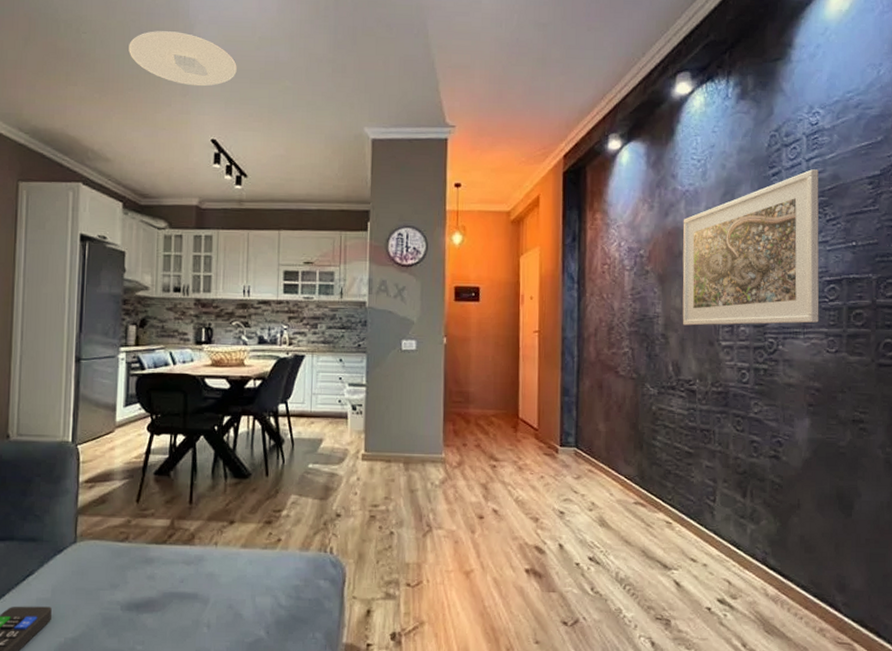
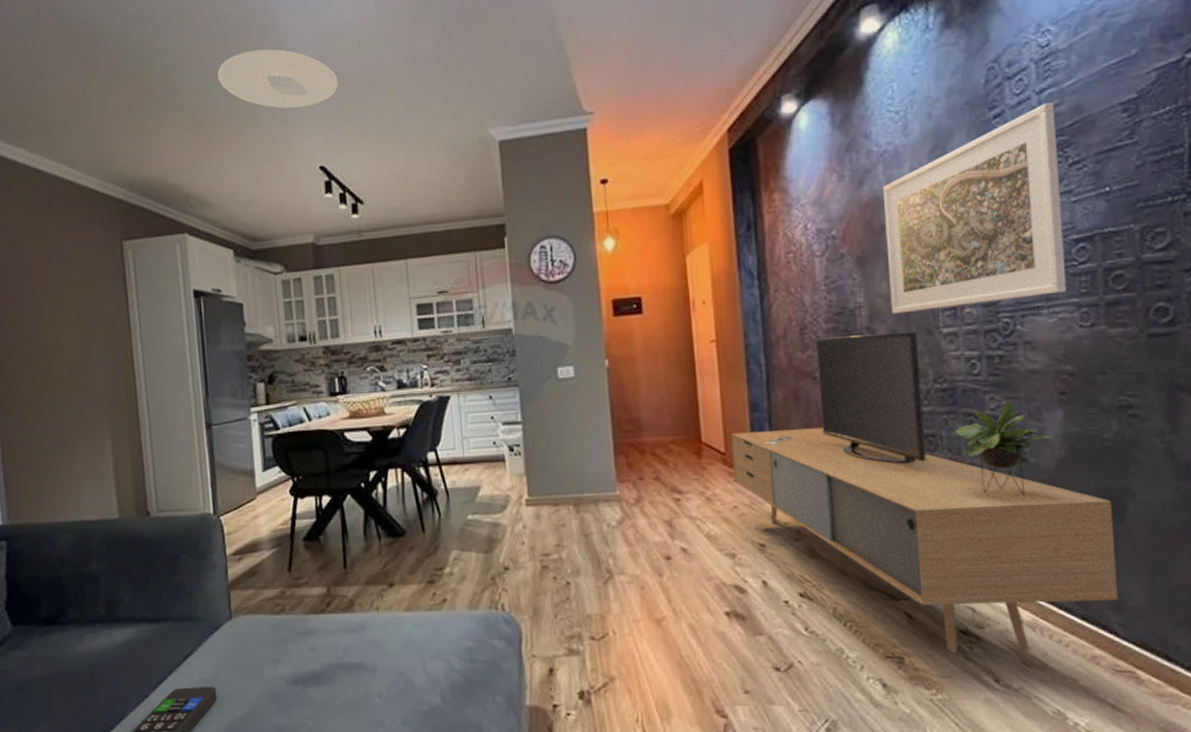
media console: none [543,339,843,622] -> present [730,331,1118,653]

